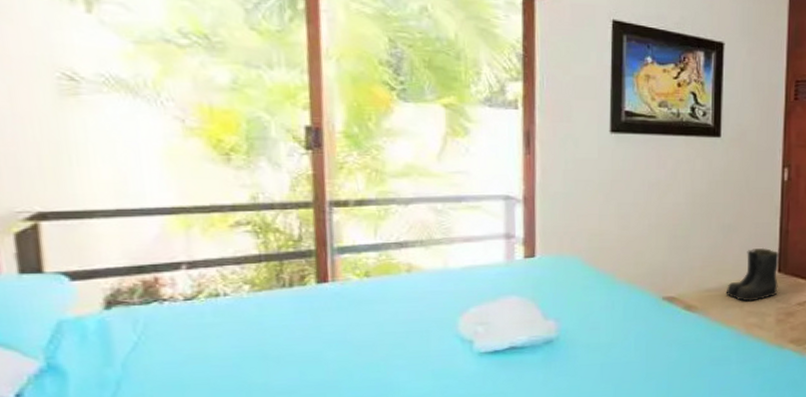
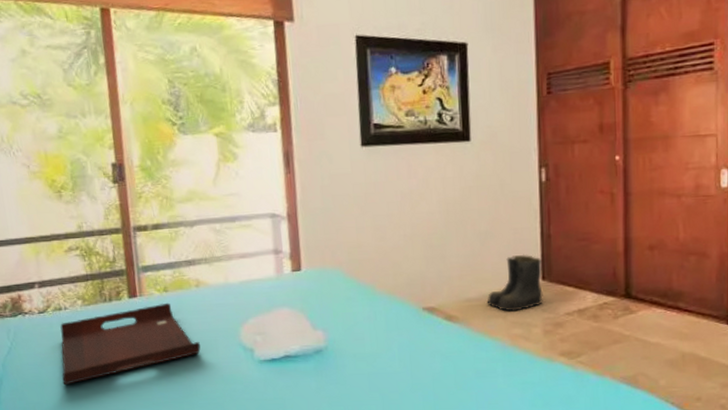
serving tray: none [213,289,408,386] -> present [60,302,201,385]

